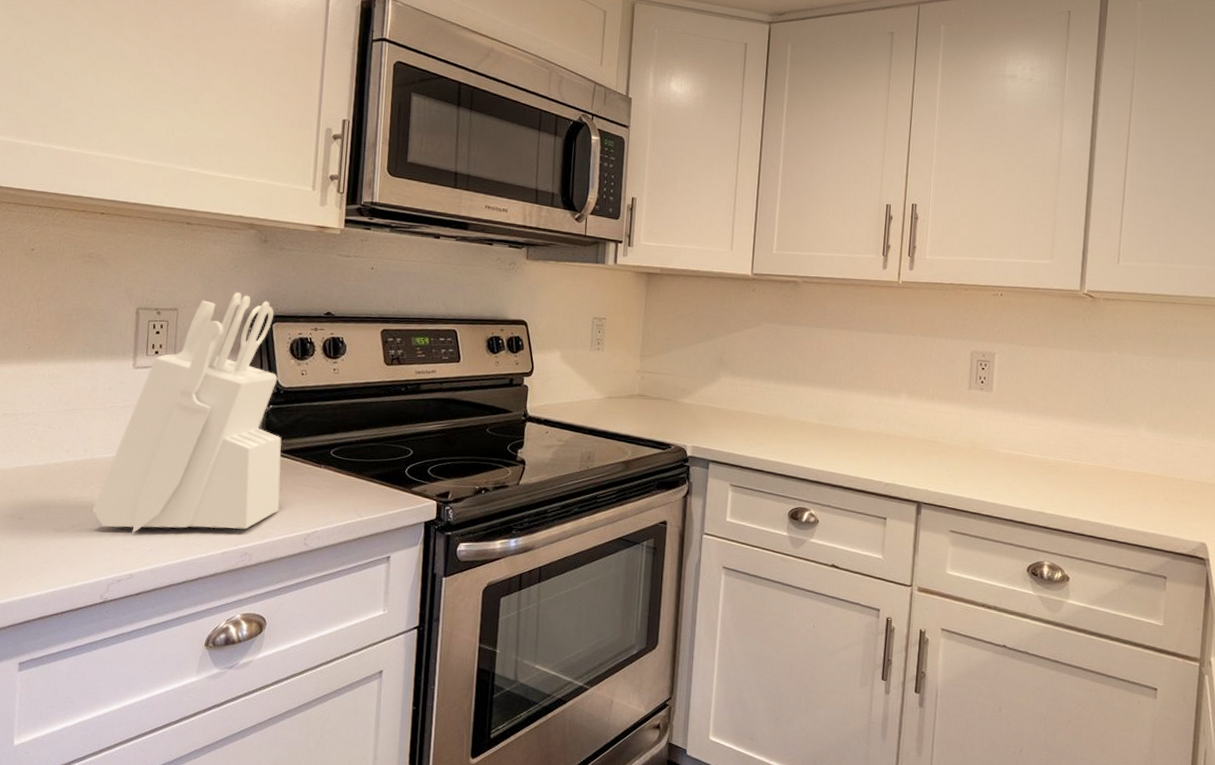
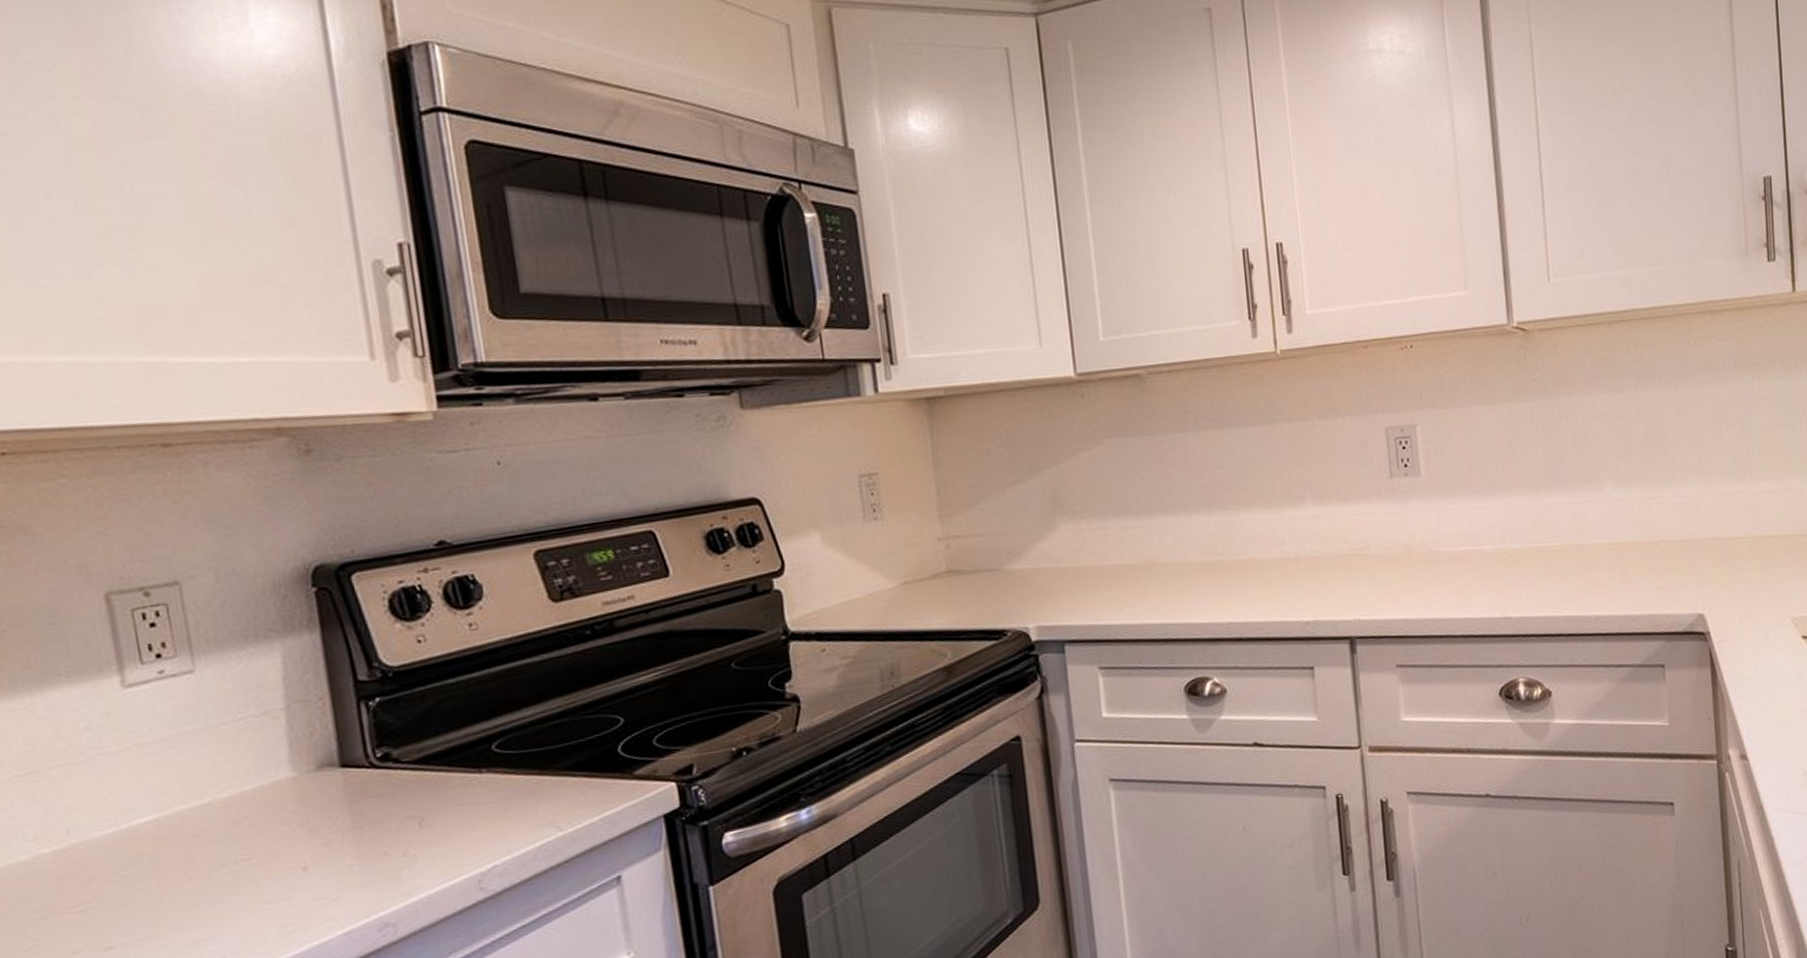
knife block: present [92,292,282,534] -> none [104,537,427,941]

